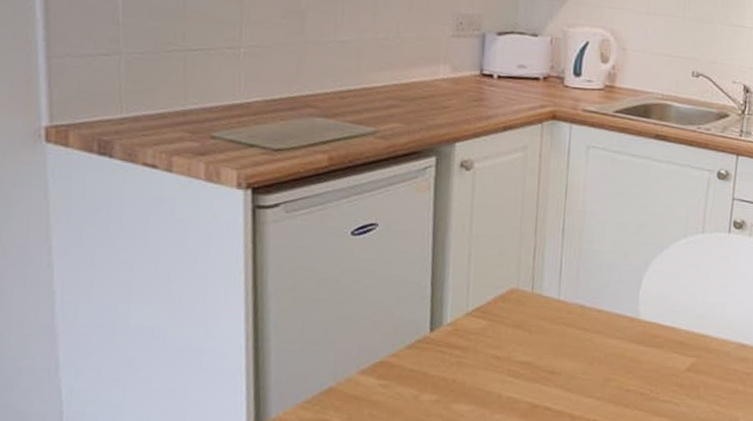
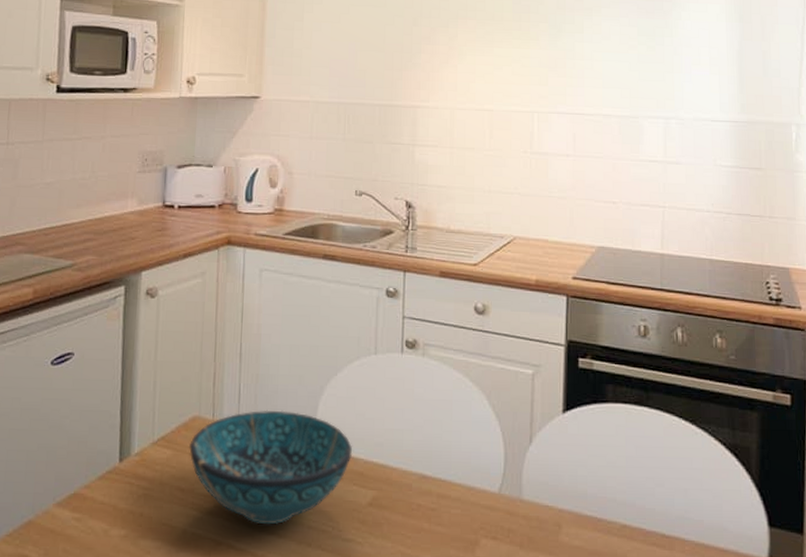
decorative bowl: none [505,283,675,389] -> present [188,410,353,525]

